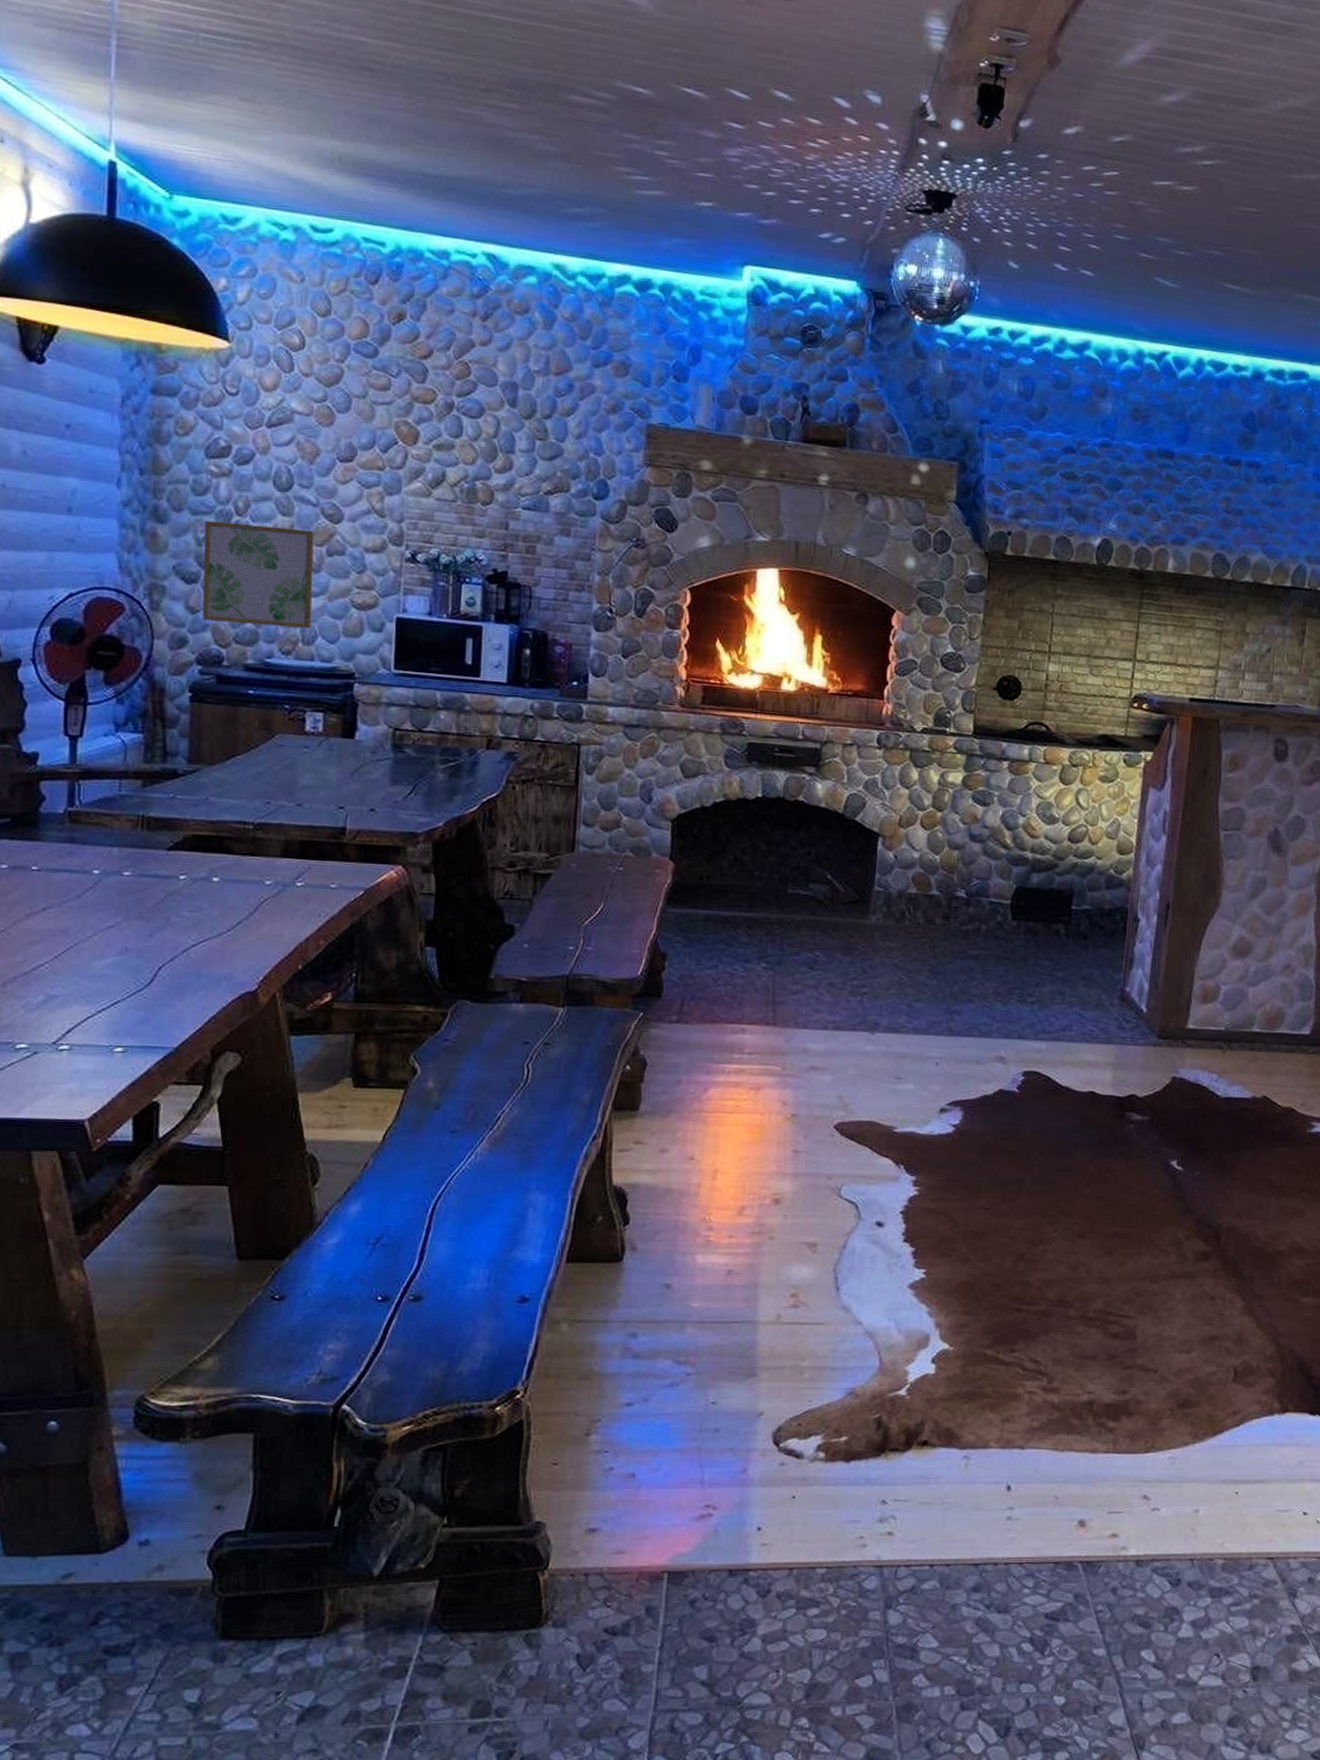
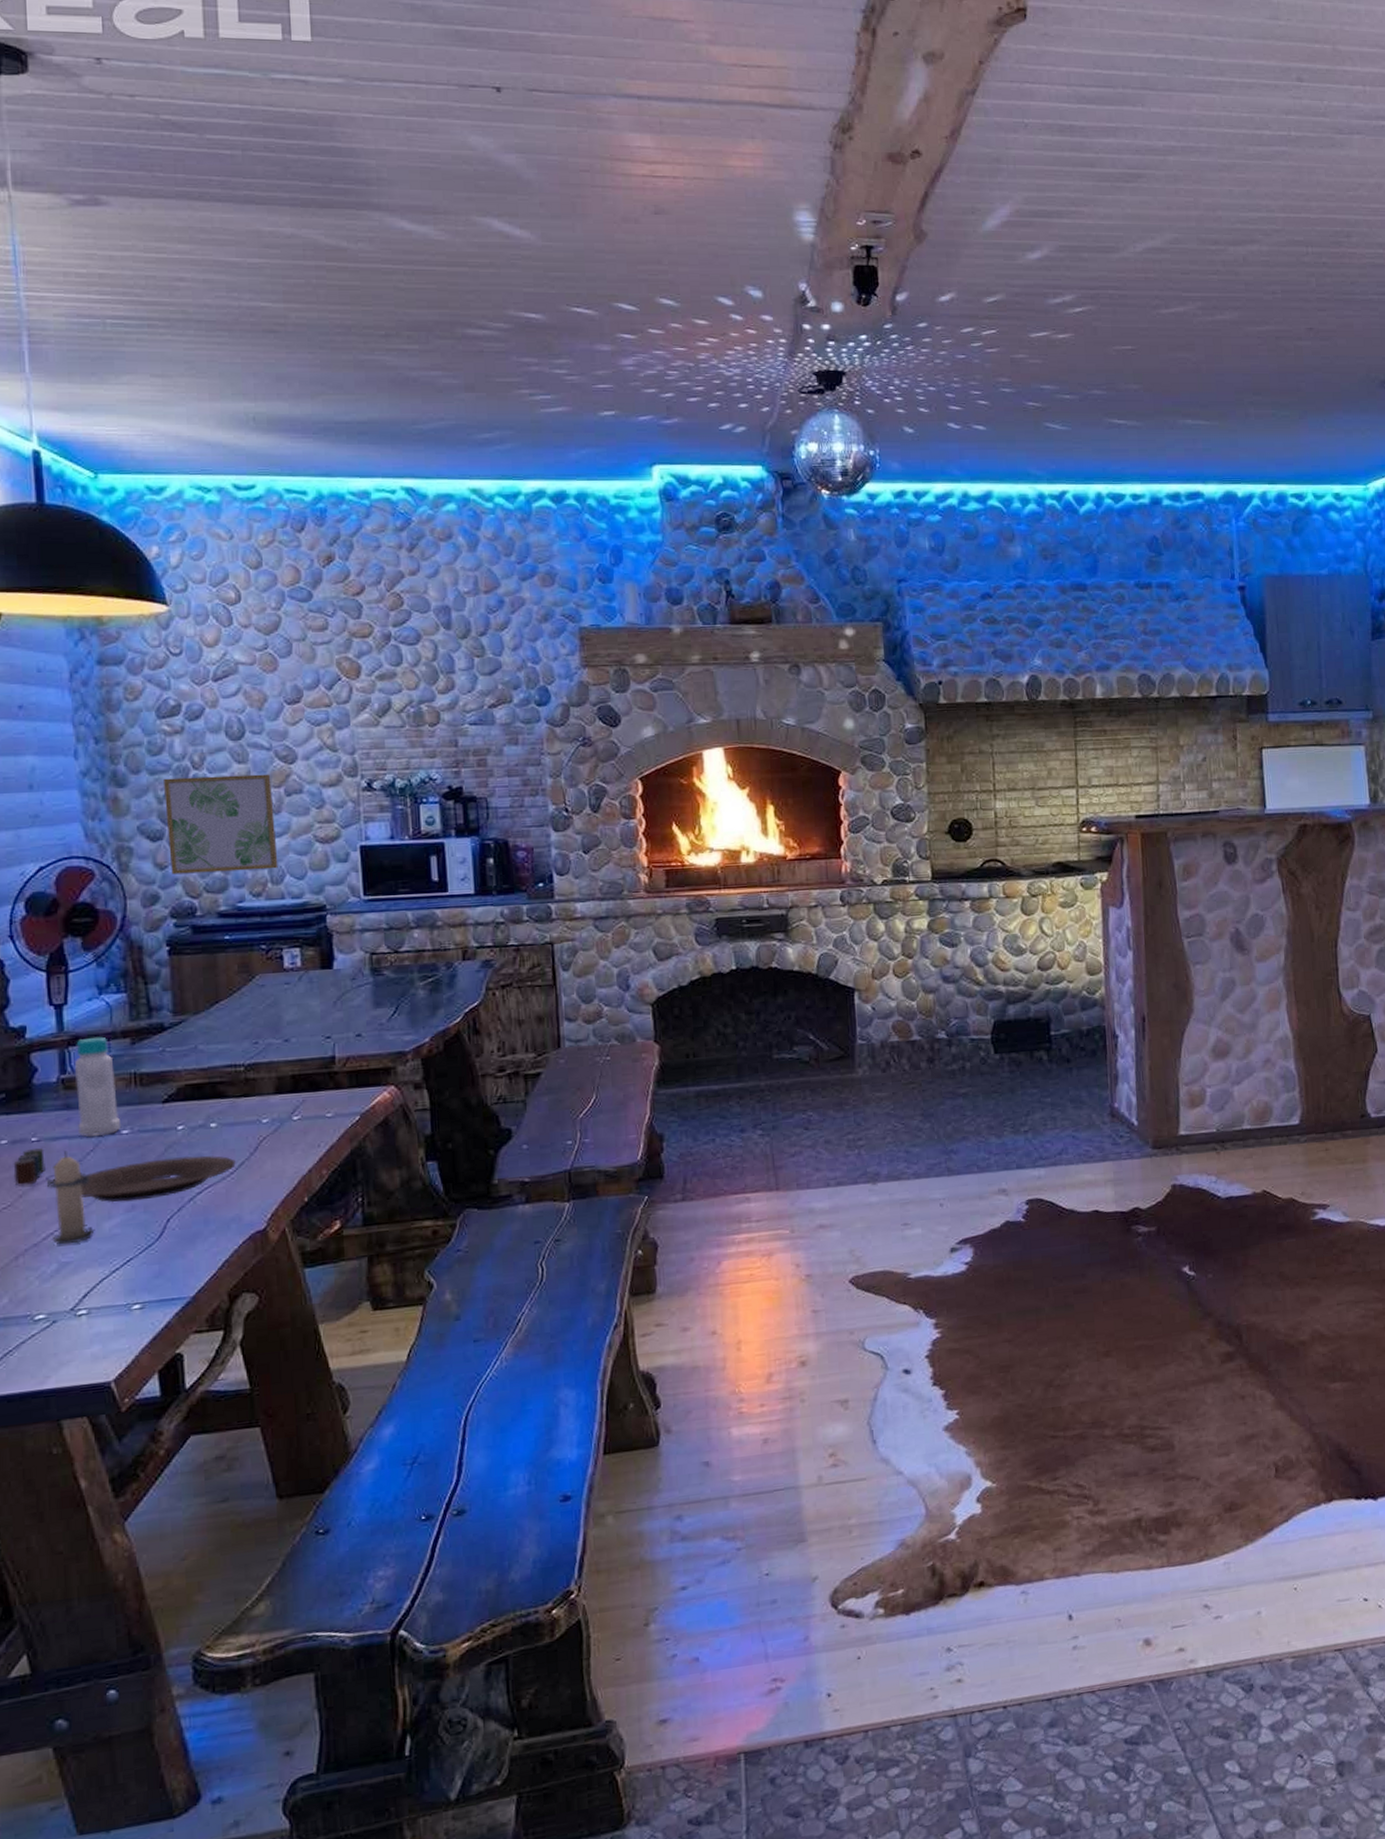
cup: none [10,876,44,914] -> present [13,1148,45,1187]
candle: none [41,884,88,978] -> present [46,1150,95,1245]
plate: none [76,905,234,945] -> present [80,1155,236,1203]
bottle: none [80,773,124,874] -> present [75,1036,122,1137]

